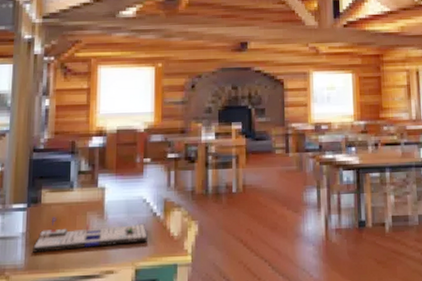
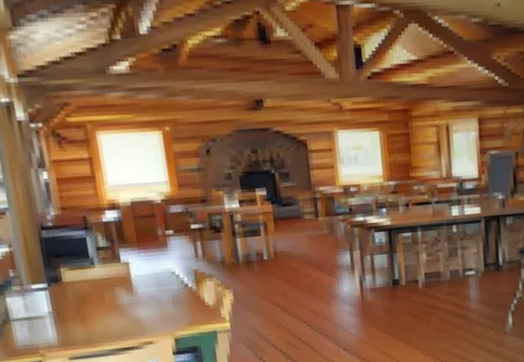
board game: present [33,217,147,253] -> none [63,294,183,330]

